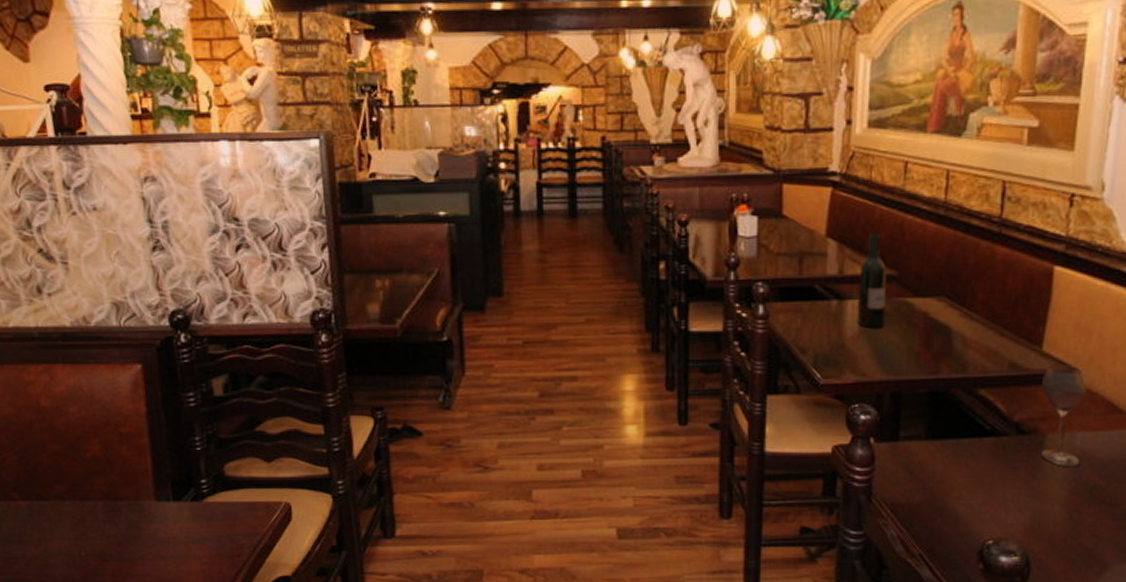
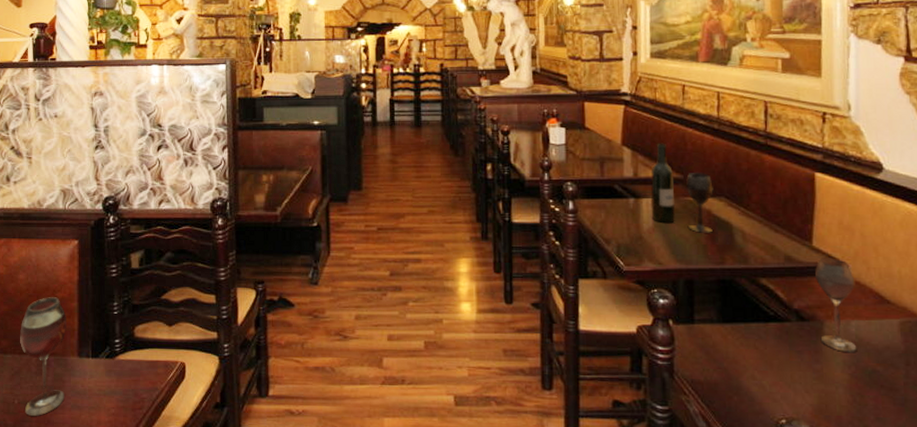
wineglass: none [77,433,144,570] -> present [20,297,66,417]
wine glass: none [900,267,933,339] -> present [686,172,713,233]

